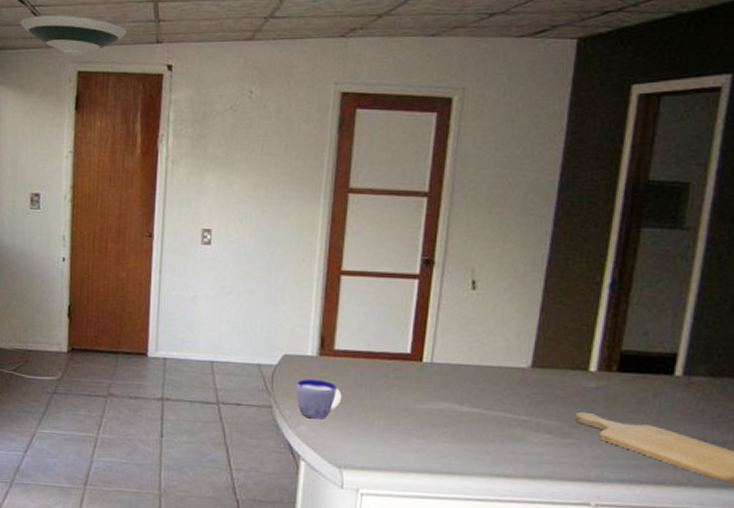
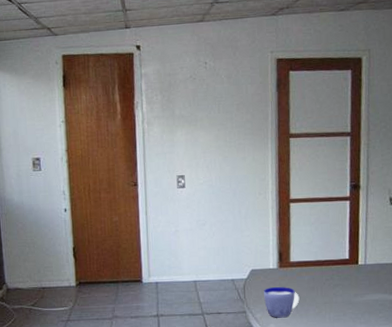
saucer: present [20,14,128,56] -> none [9,9,101,43]

